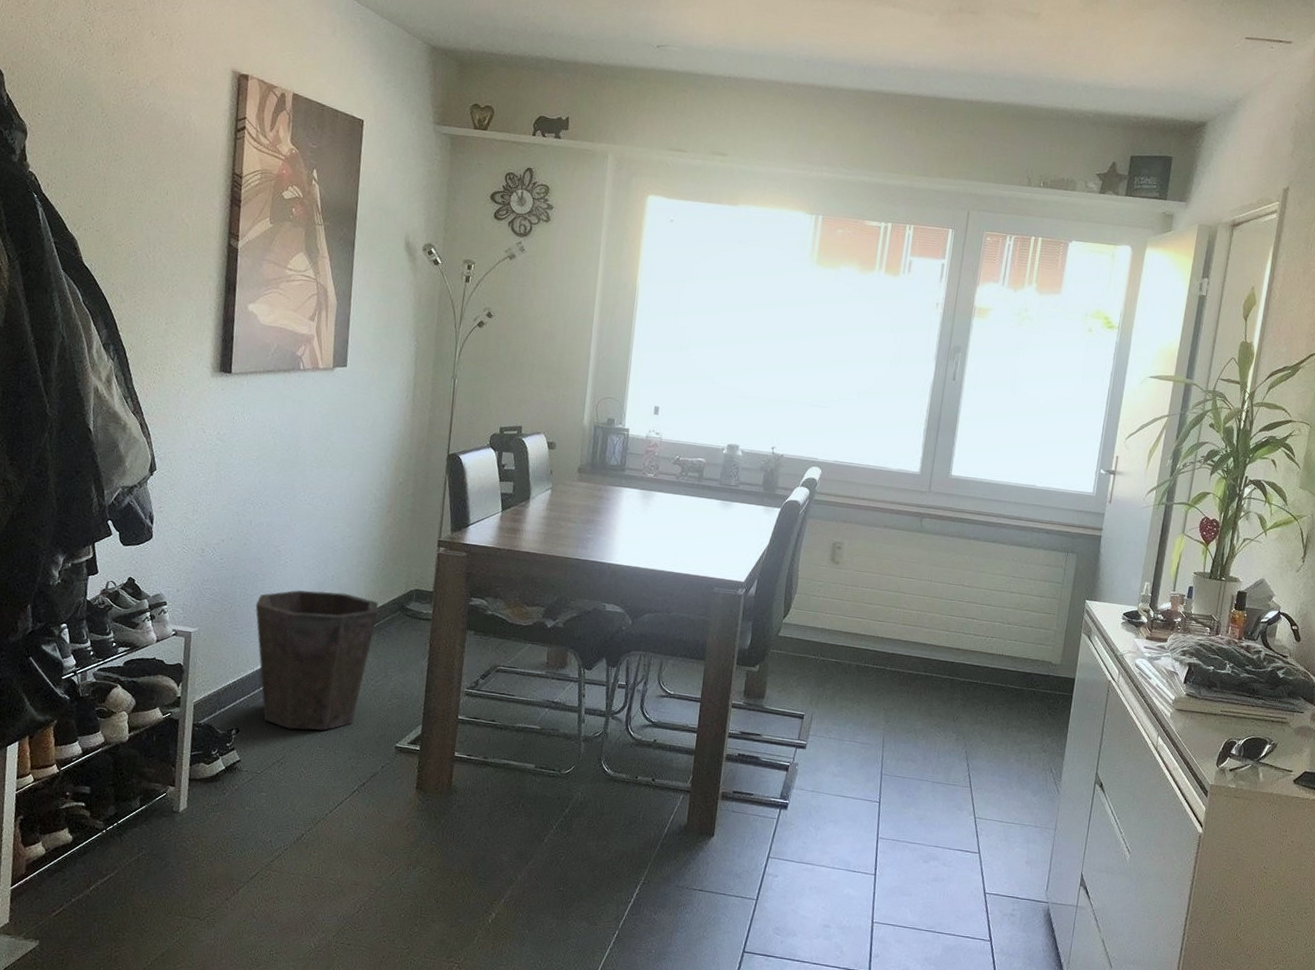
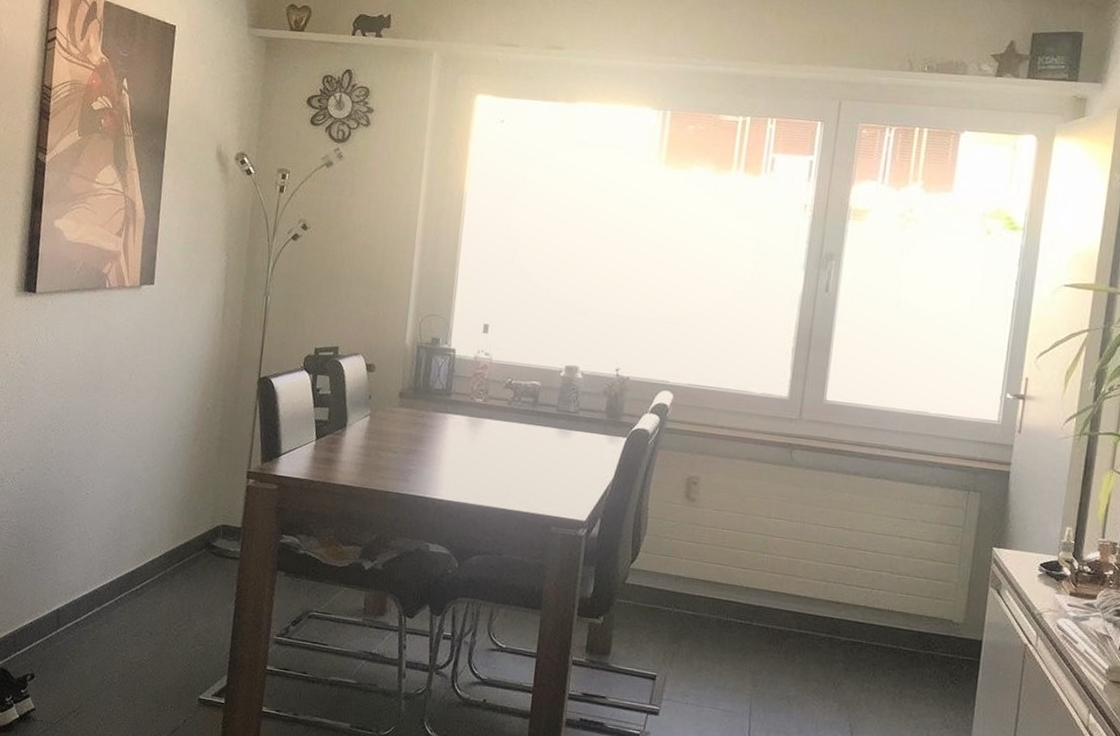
waste bin: present [255,590,379,731] -> none [54,524,183,679]

